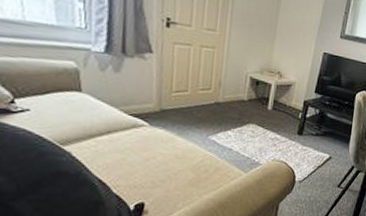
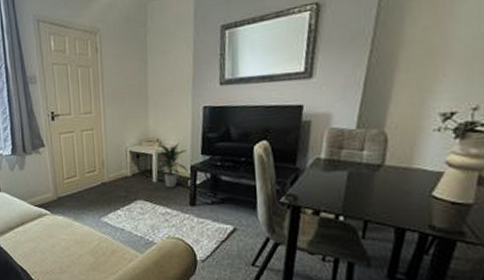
indoor plant: none [271,76,303,117] -> present [156,143,188,188]

